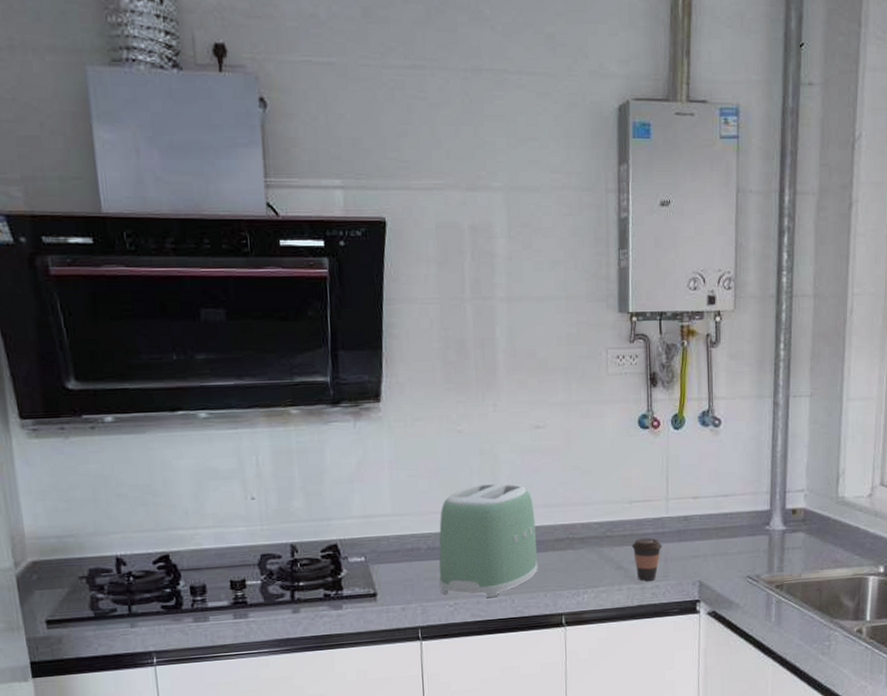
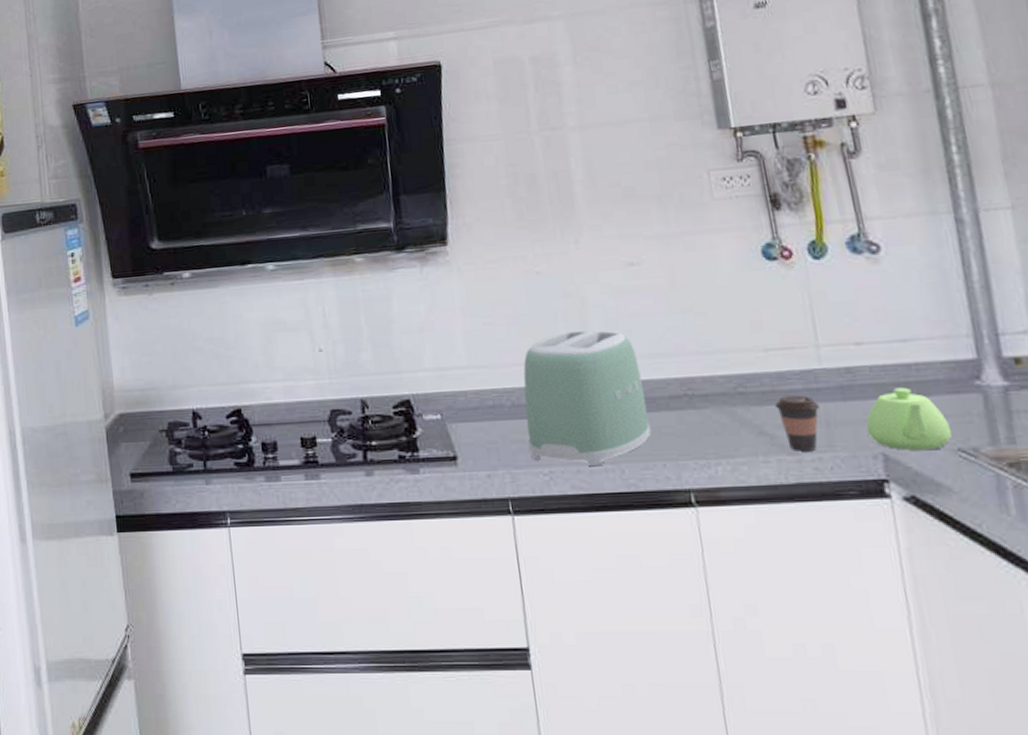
teapot: none [691,531,746,578] -> present [865,387,952,450]

